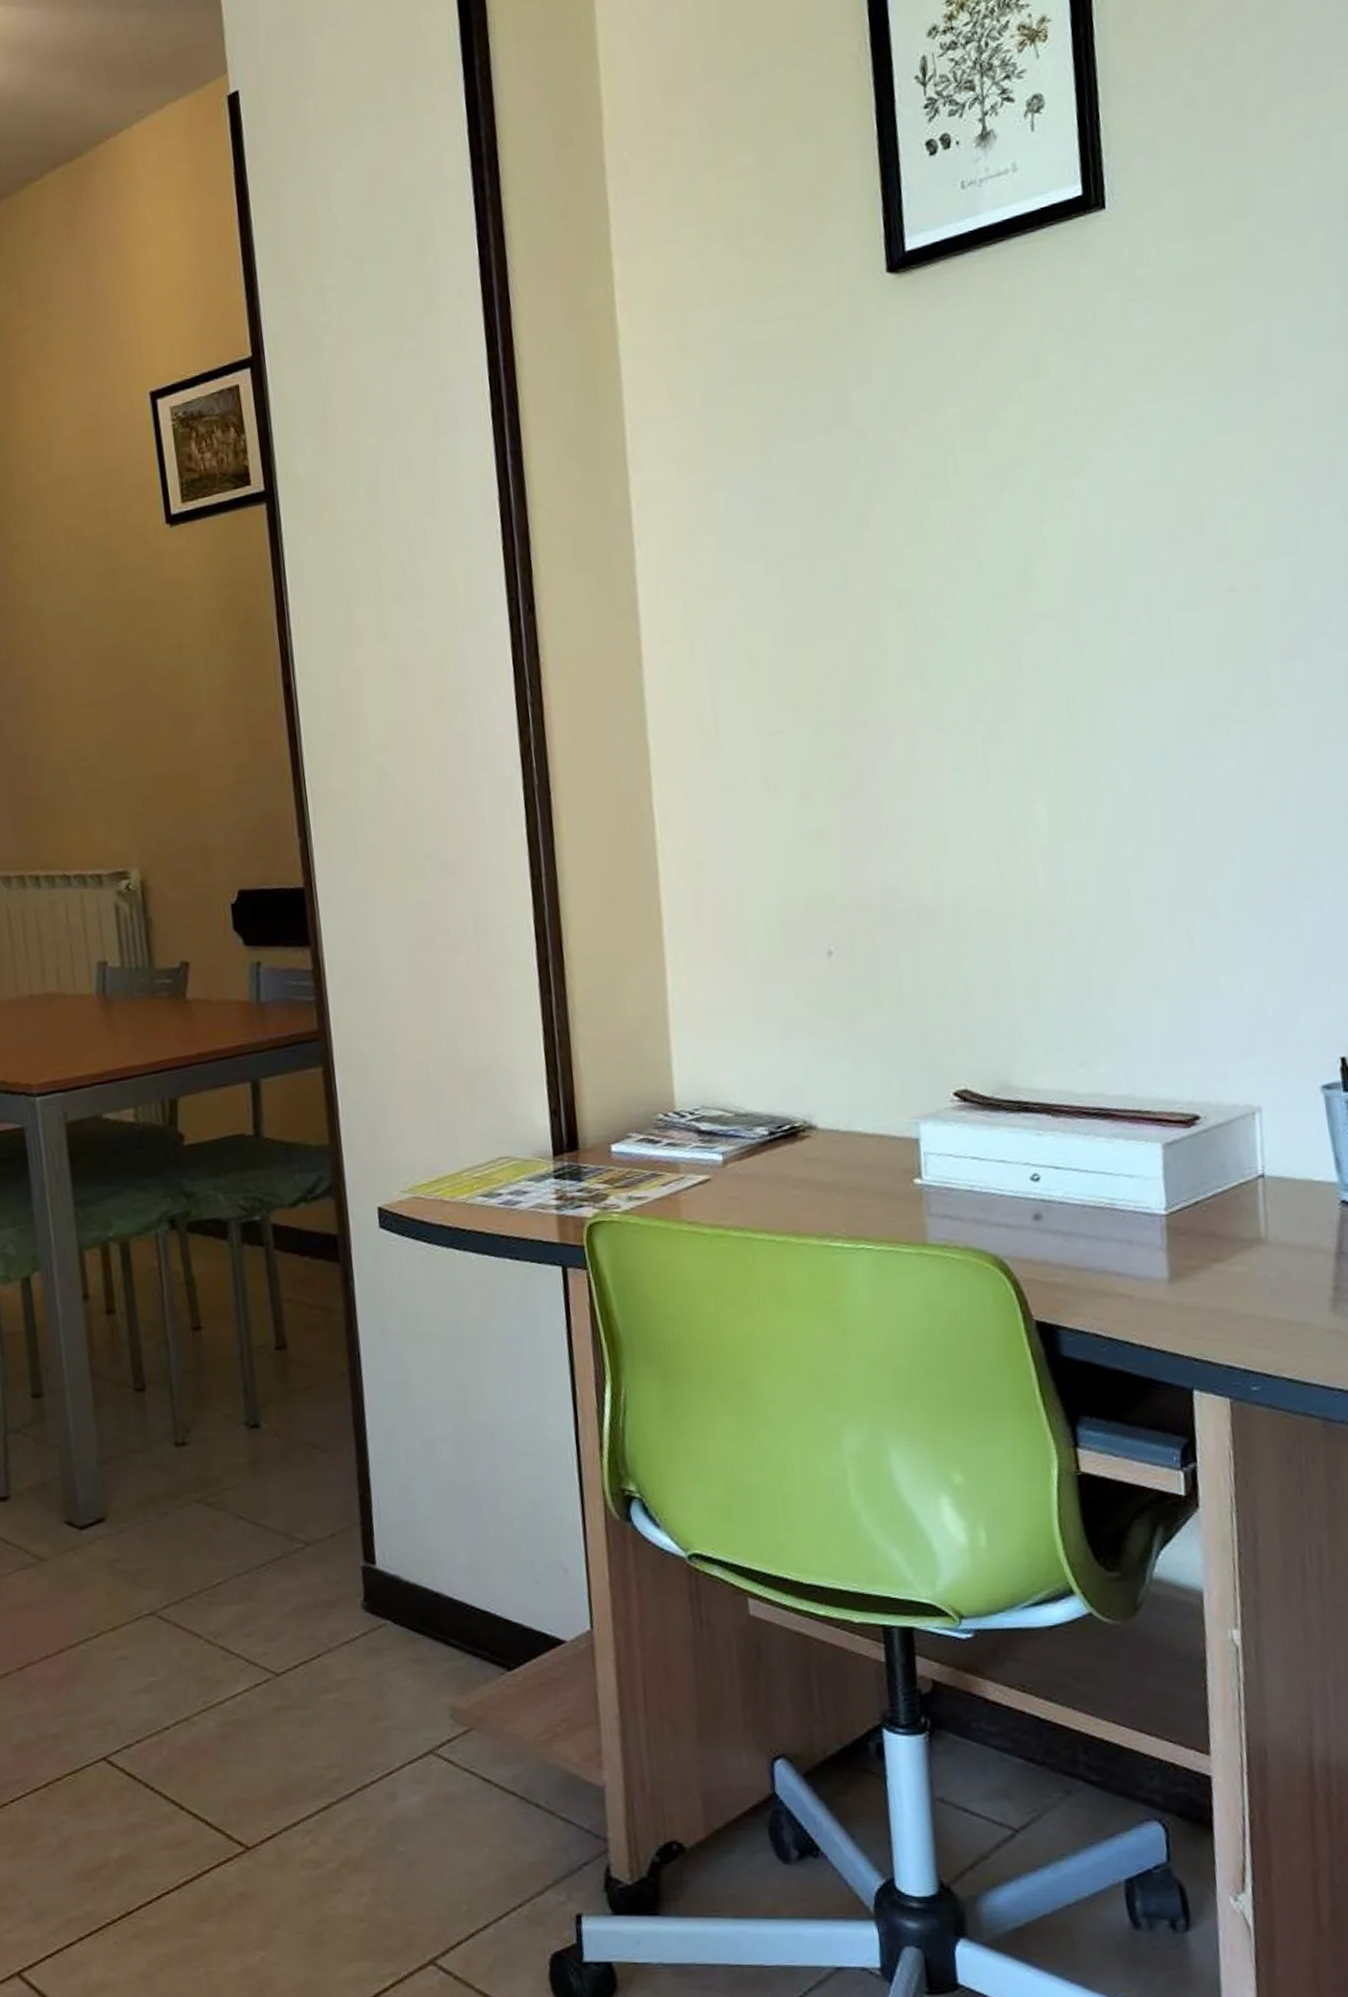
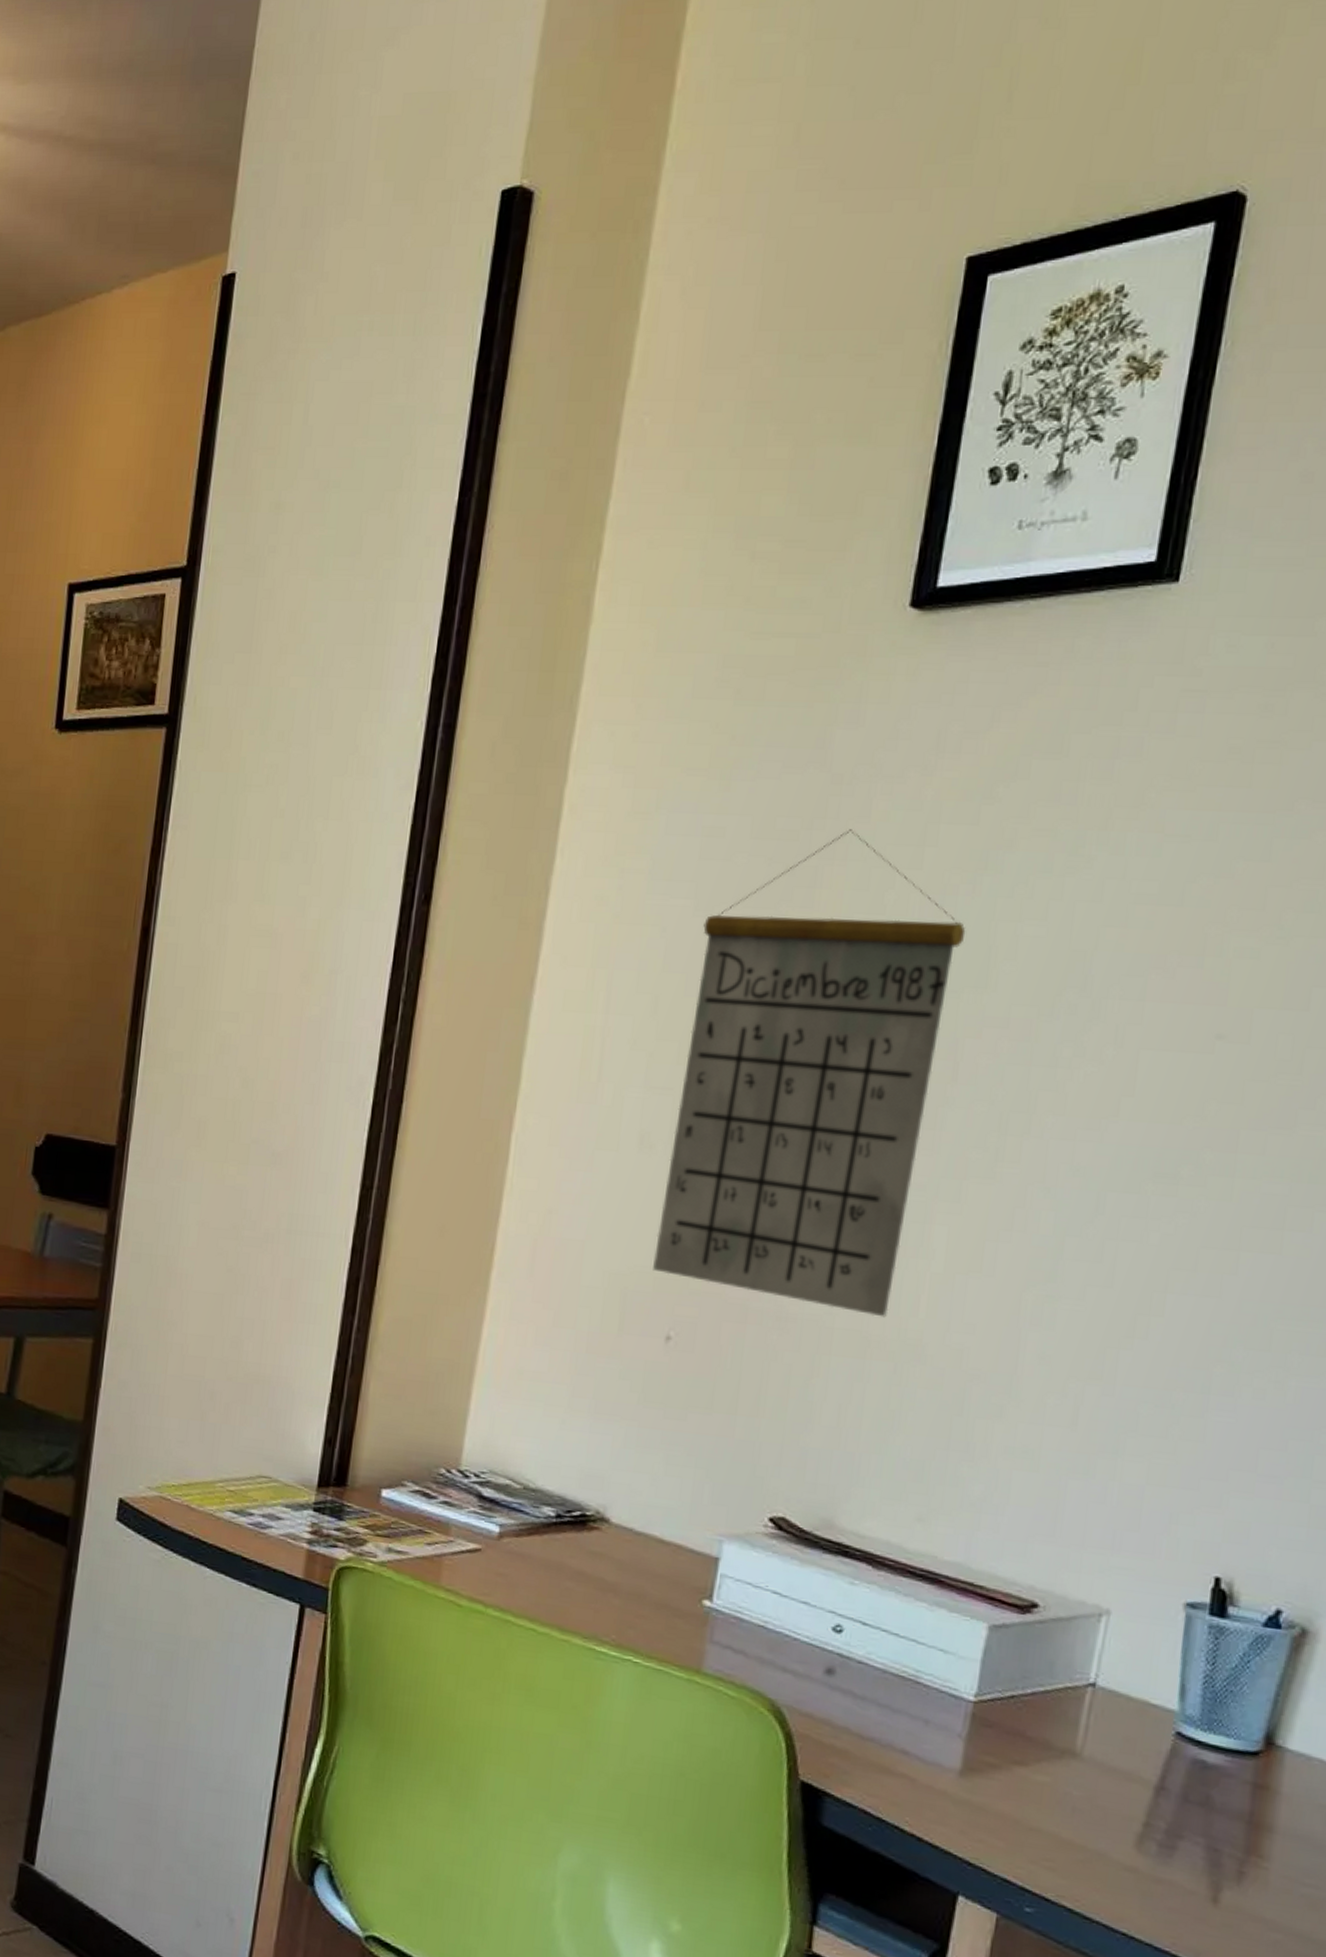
calendar: none [776,474,1013,897] -> present [653,829,966,1318]

